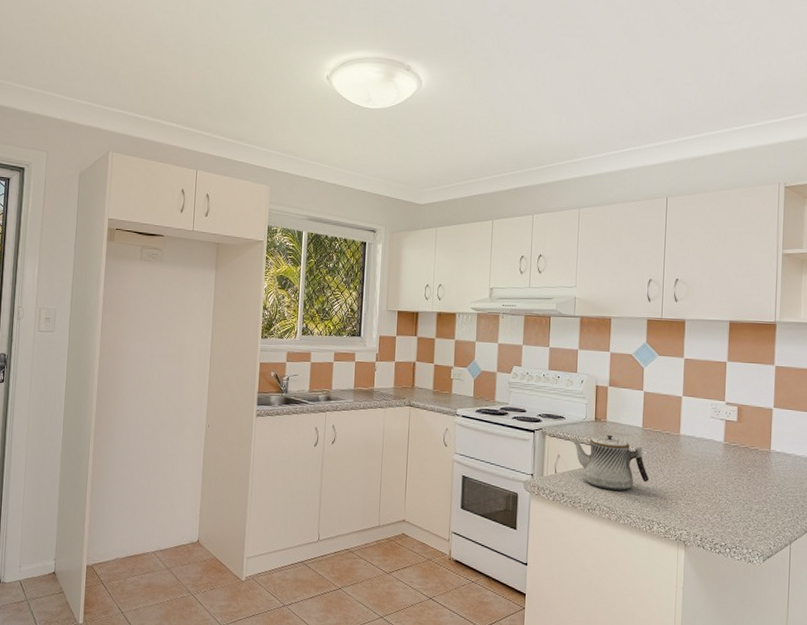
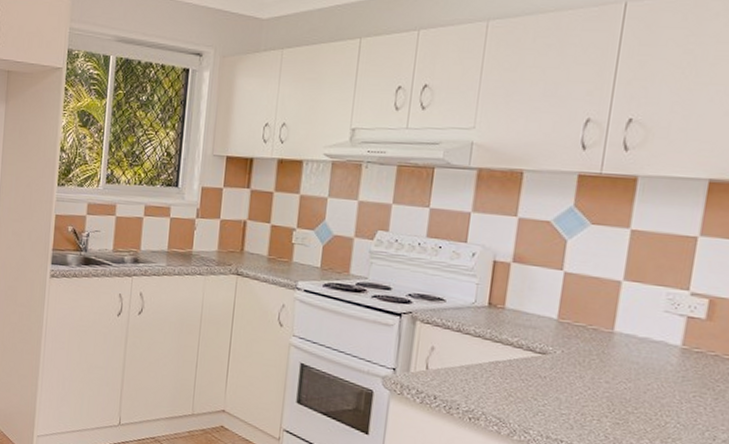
teapot: present [569,435,650,491] -> none [449,325,562,399]

